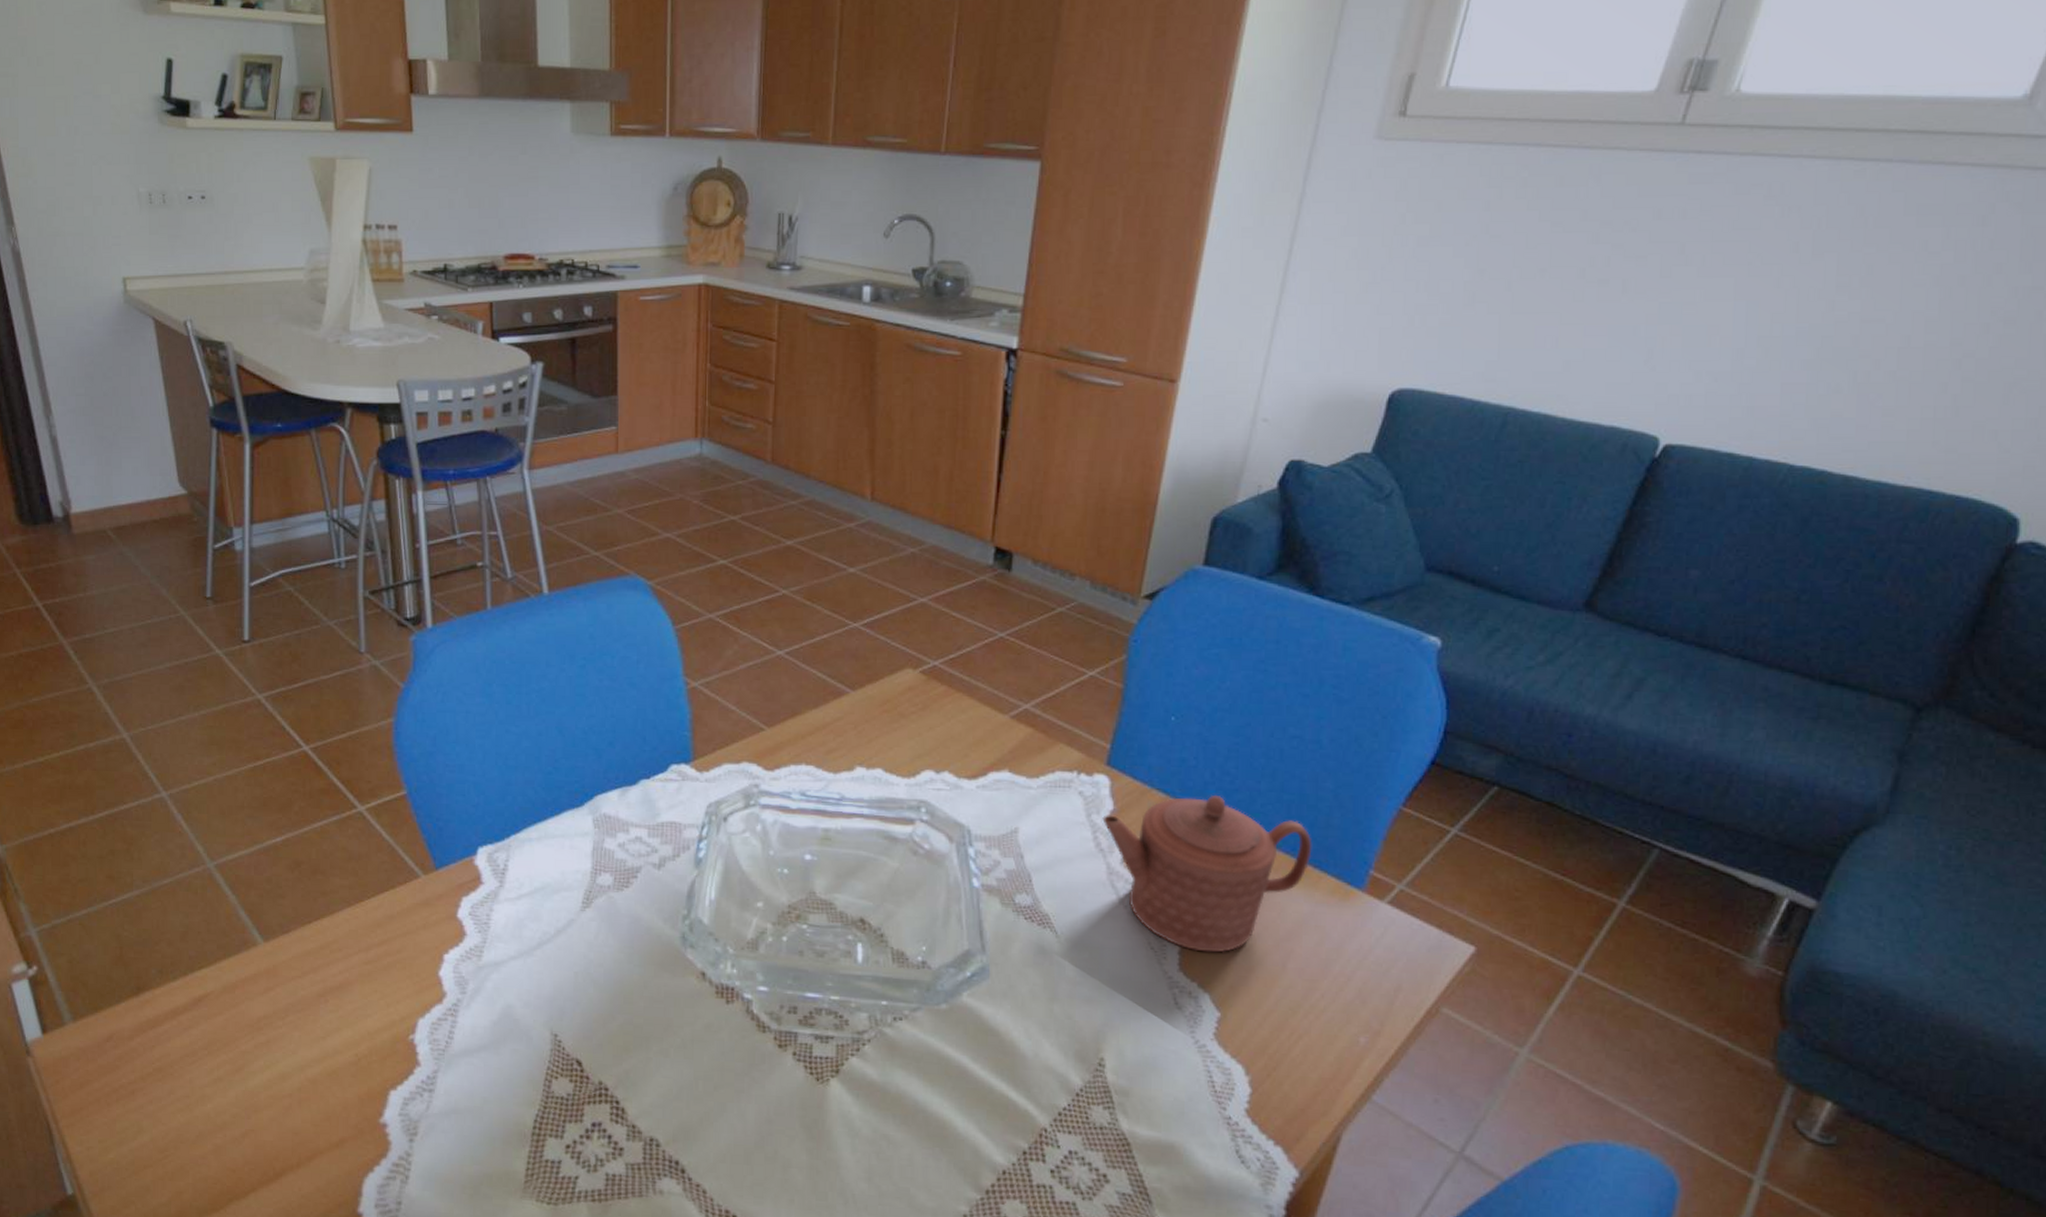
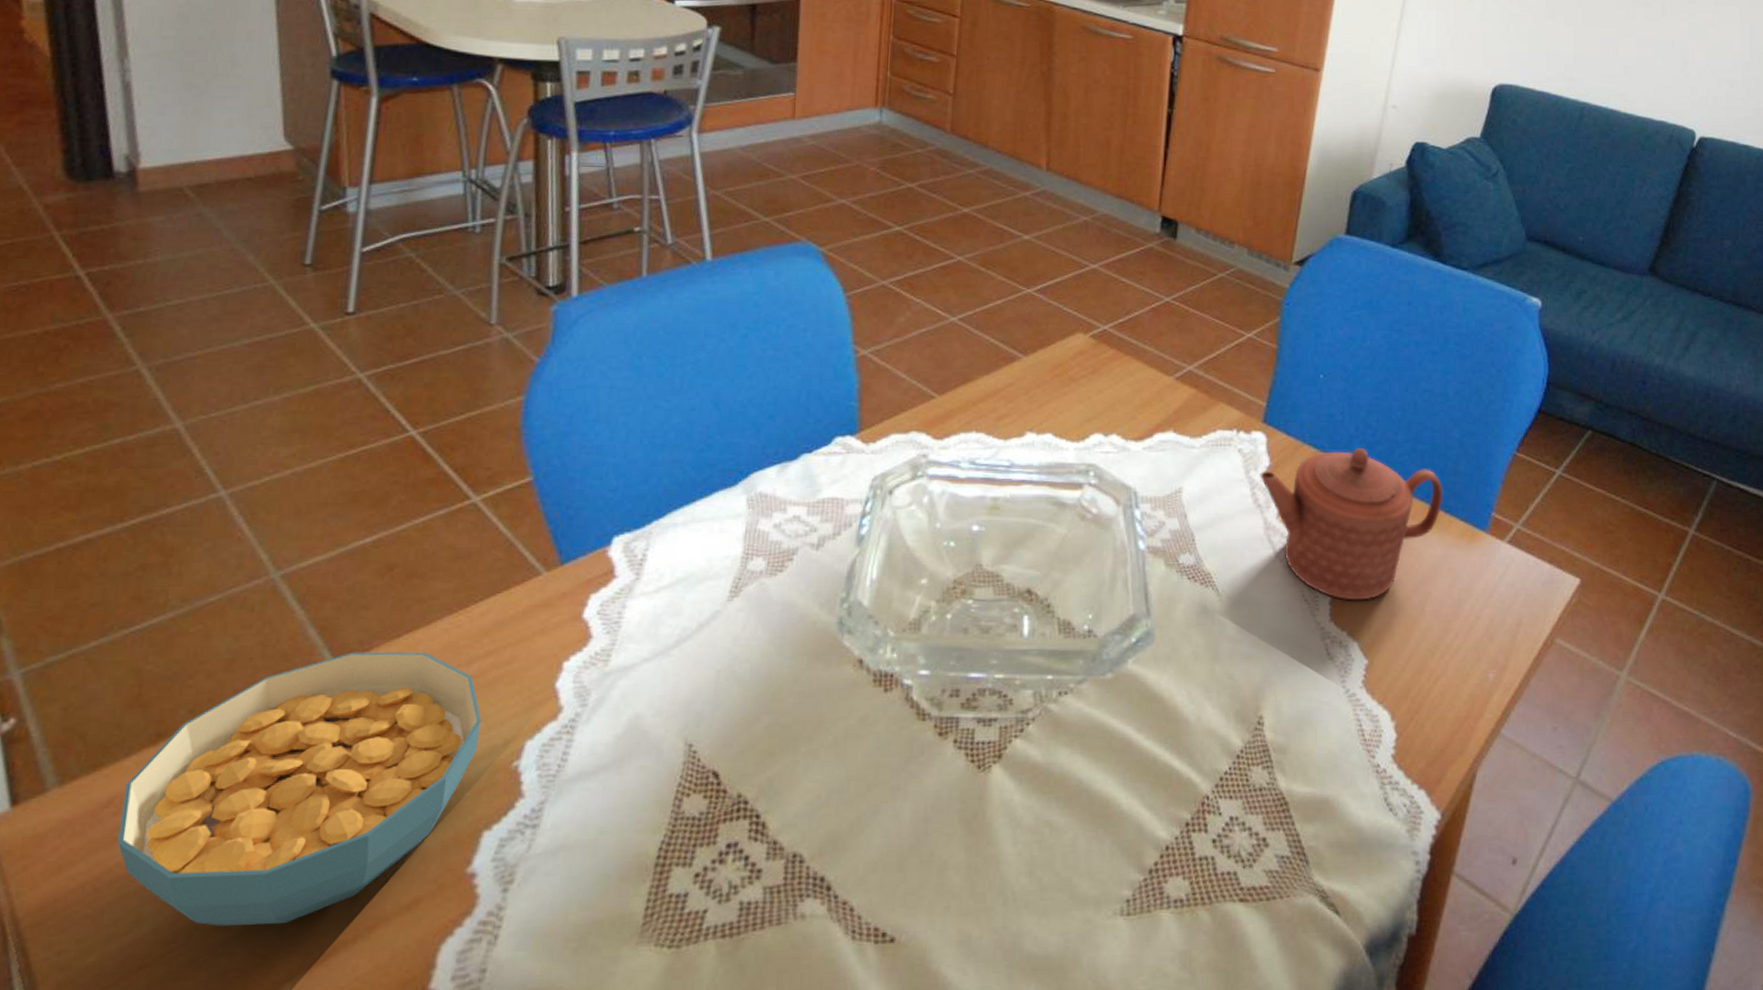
cereal bowl: none [118,933,381,1146] -> present [117,651,482,926]

